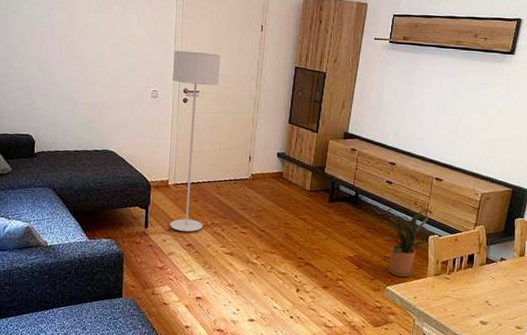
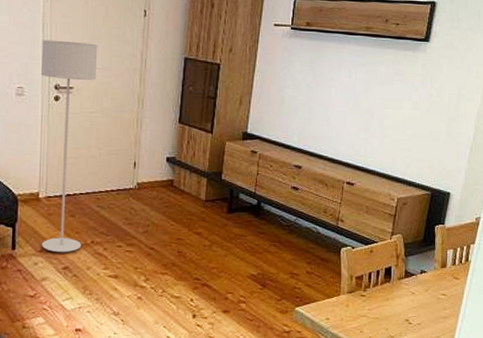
house plant: present [381,210,432,278] -> none [287,218,344,297]

